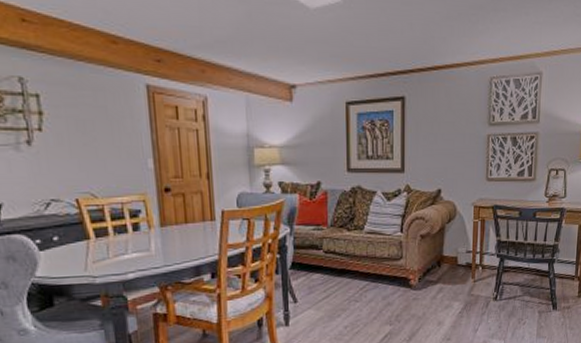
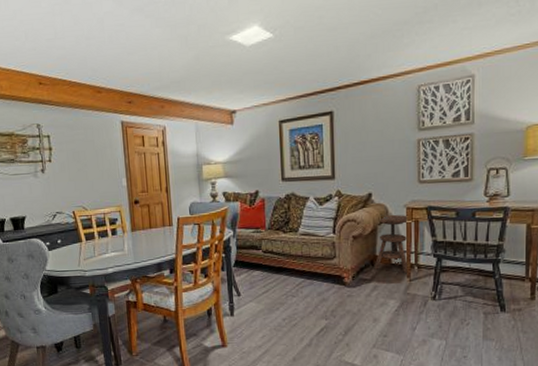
side table: none [440,212,474,275] -> present [374,214,410,274]

